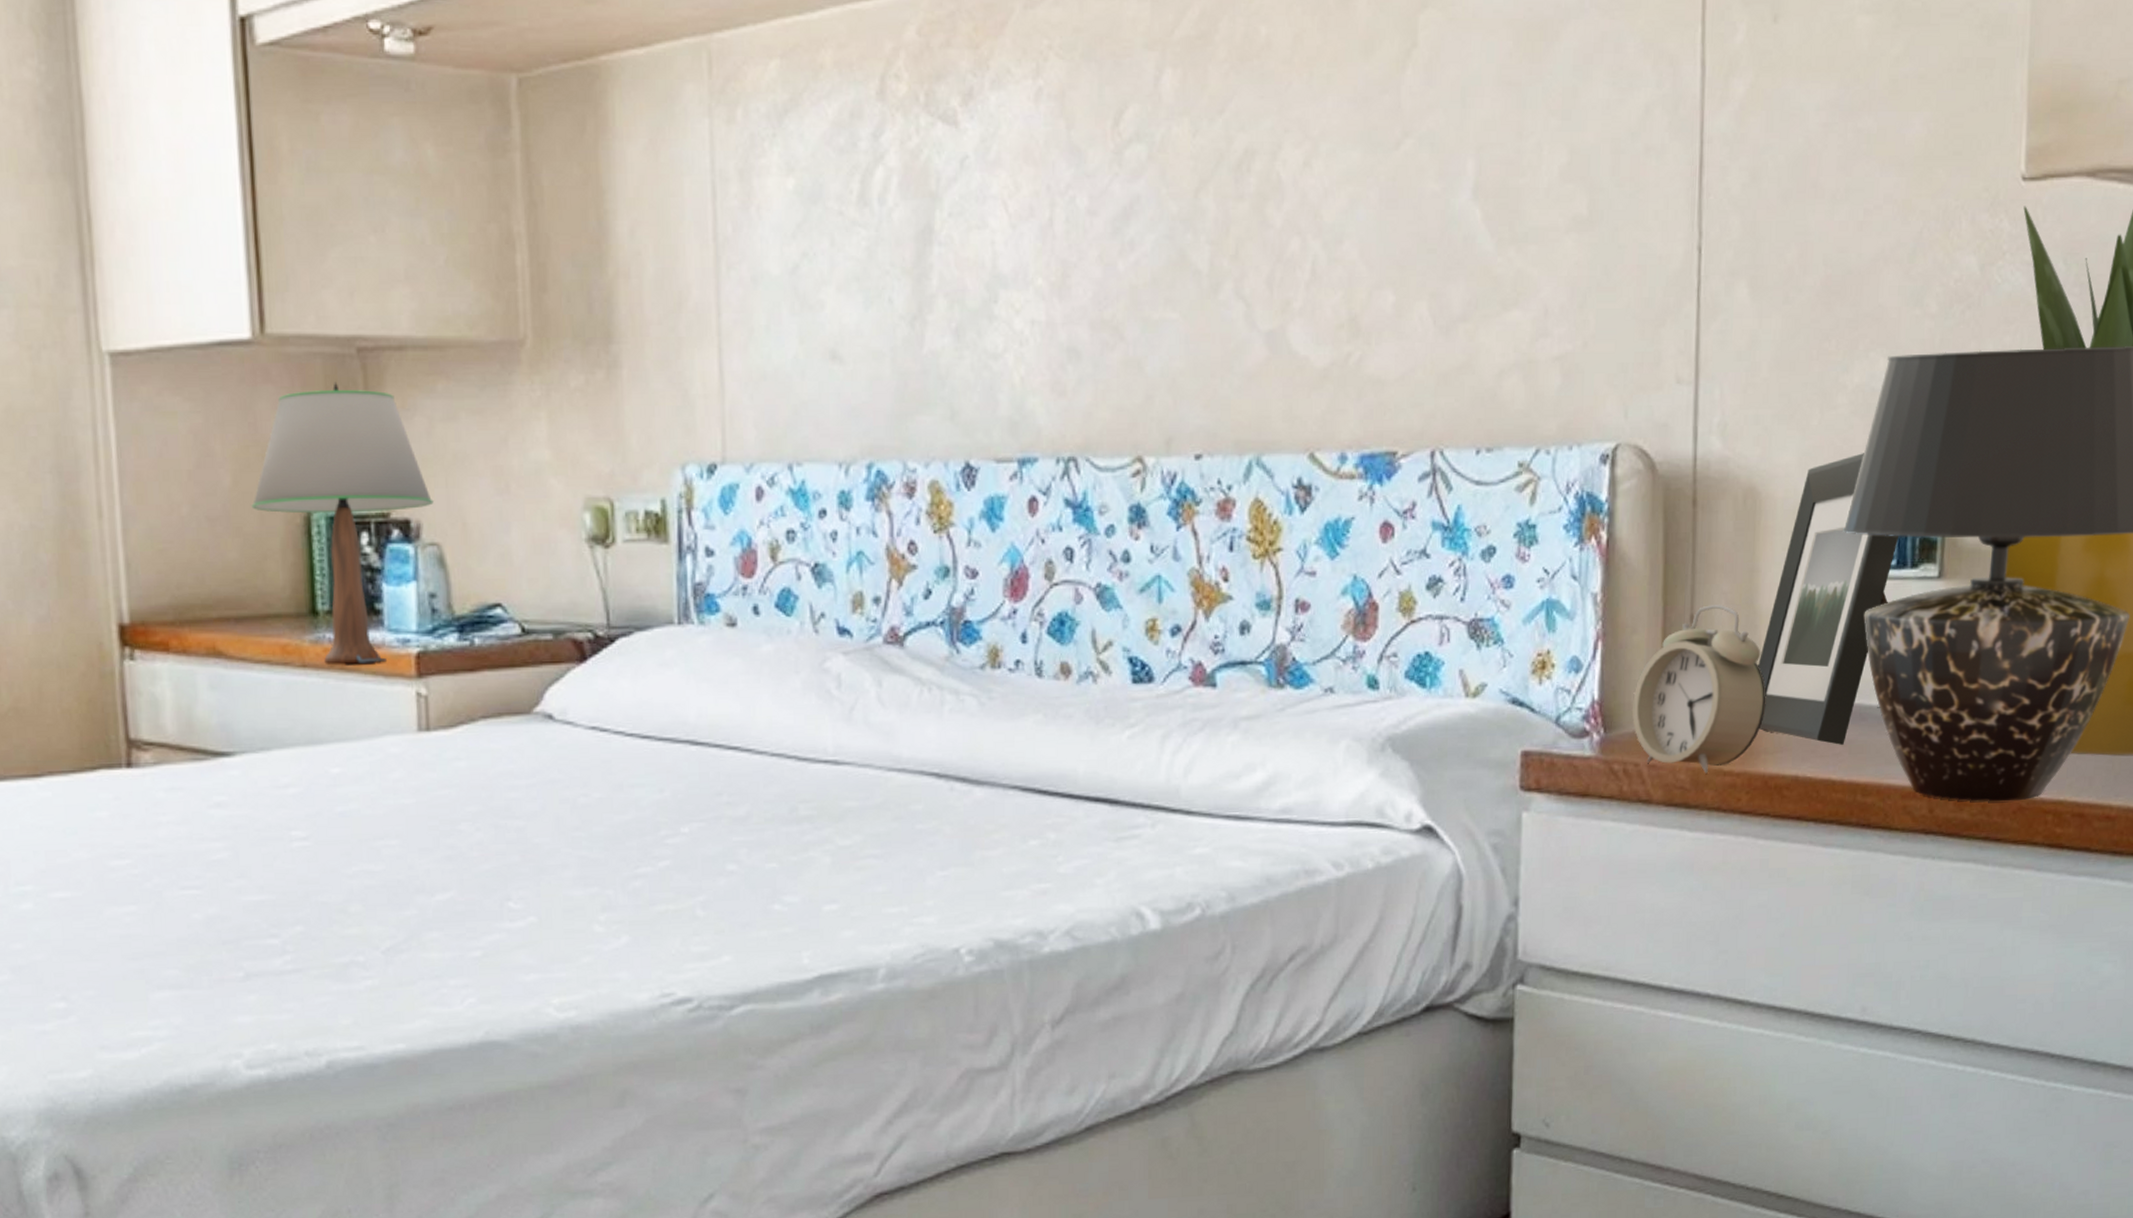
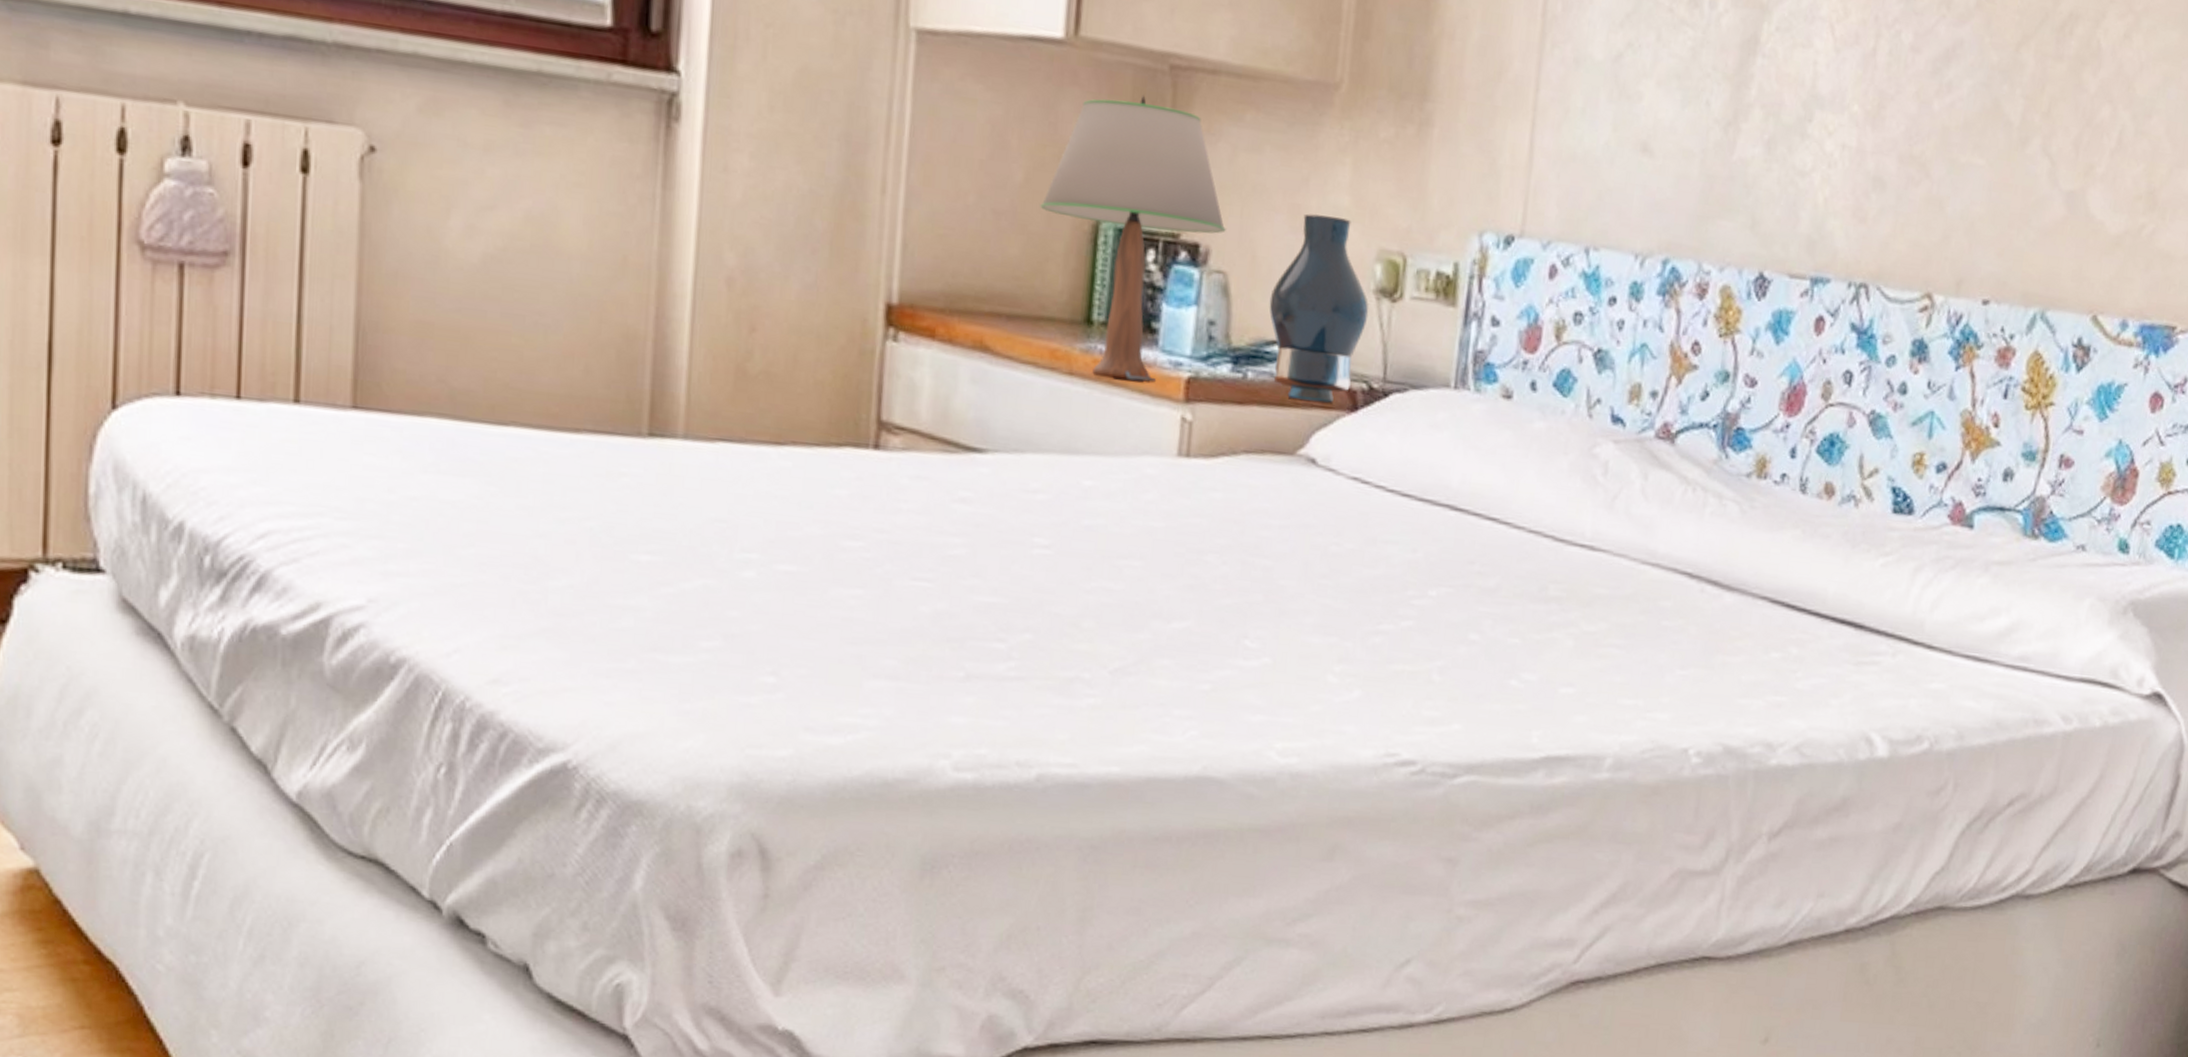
vase: none [485,473,584,659] -> present [1269,213,1369,404]

